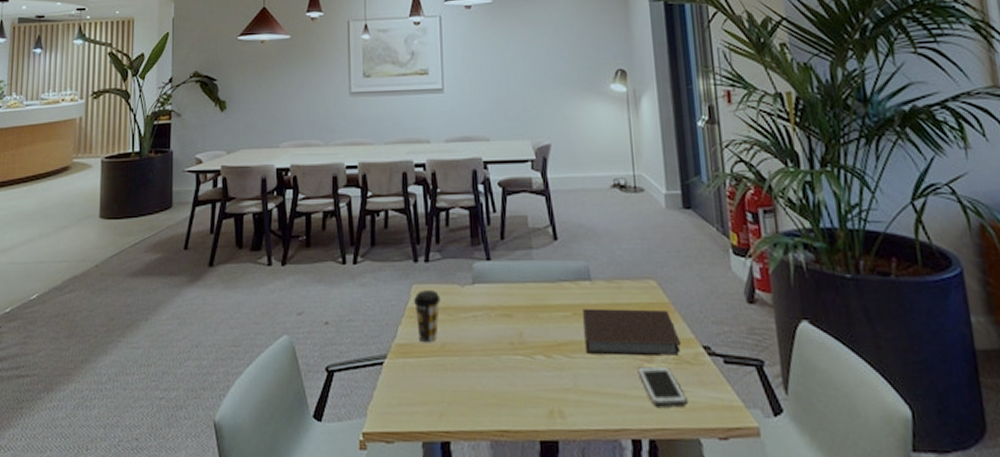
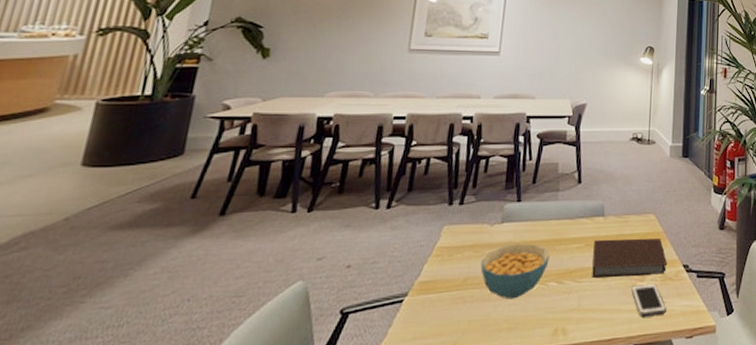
coffee cup: present [413,290,441,343] -> none [442,230,470,279]
cereal bowl: none [457,309,532,371] -> present [480,243,550,300]

